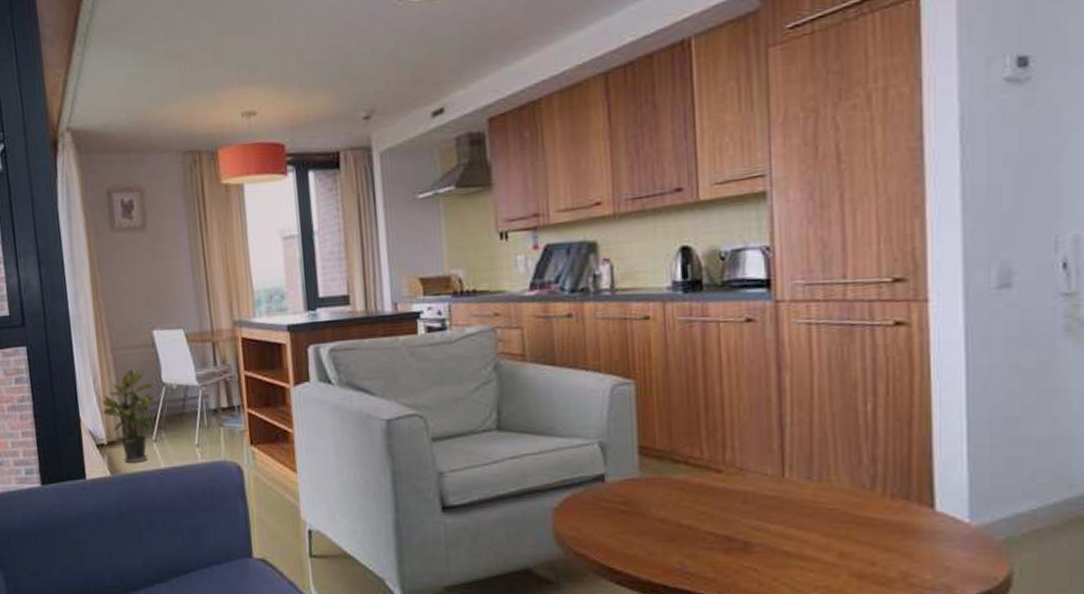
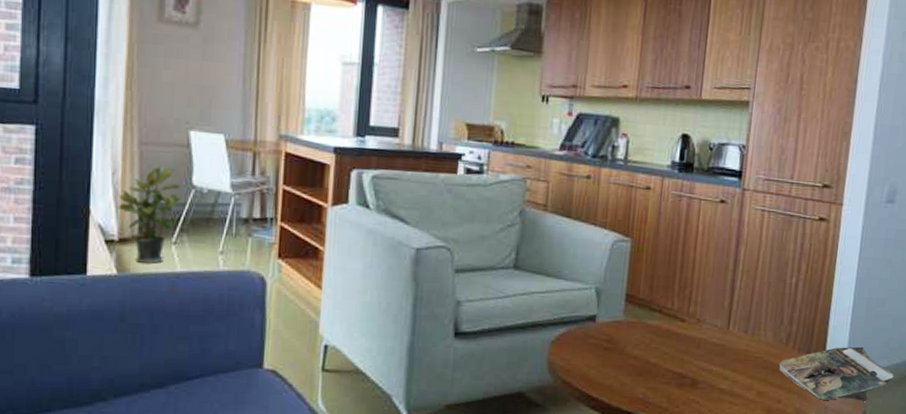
magazine: none [865,484,1053,558] -> present [779,346,895,401]

